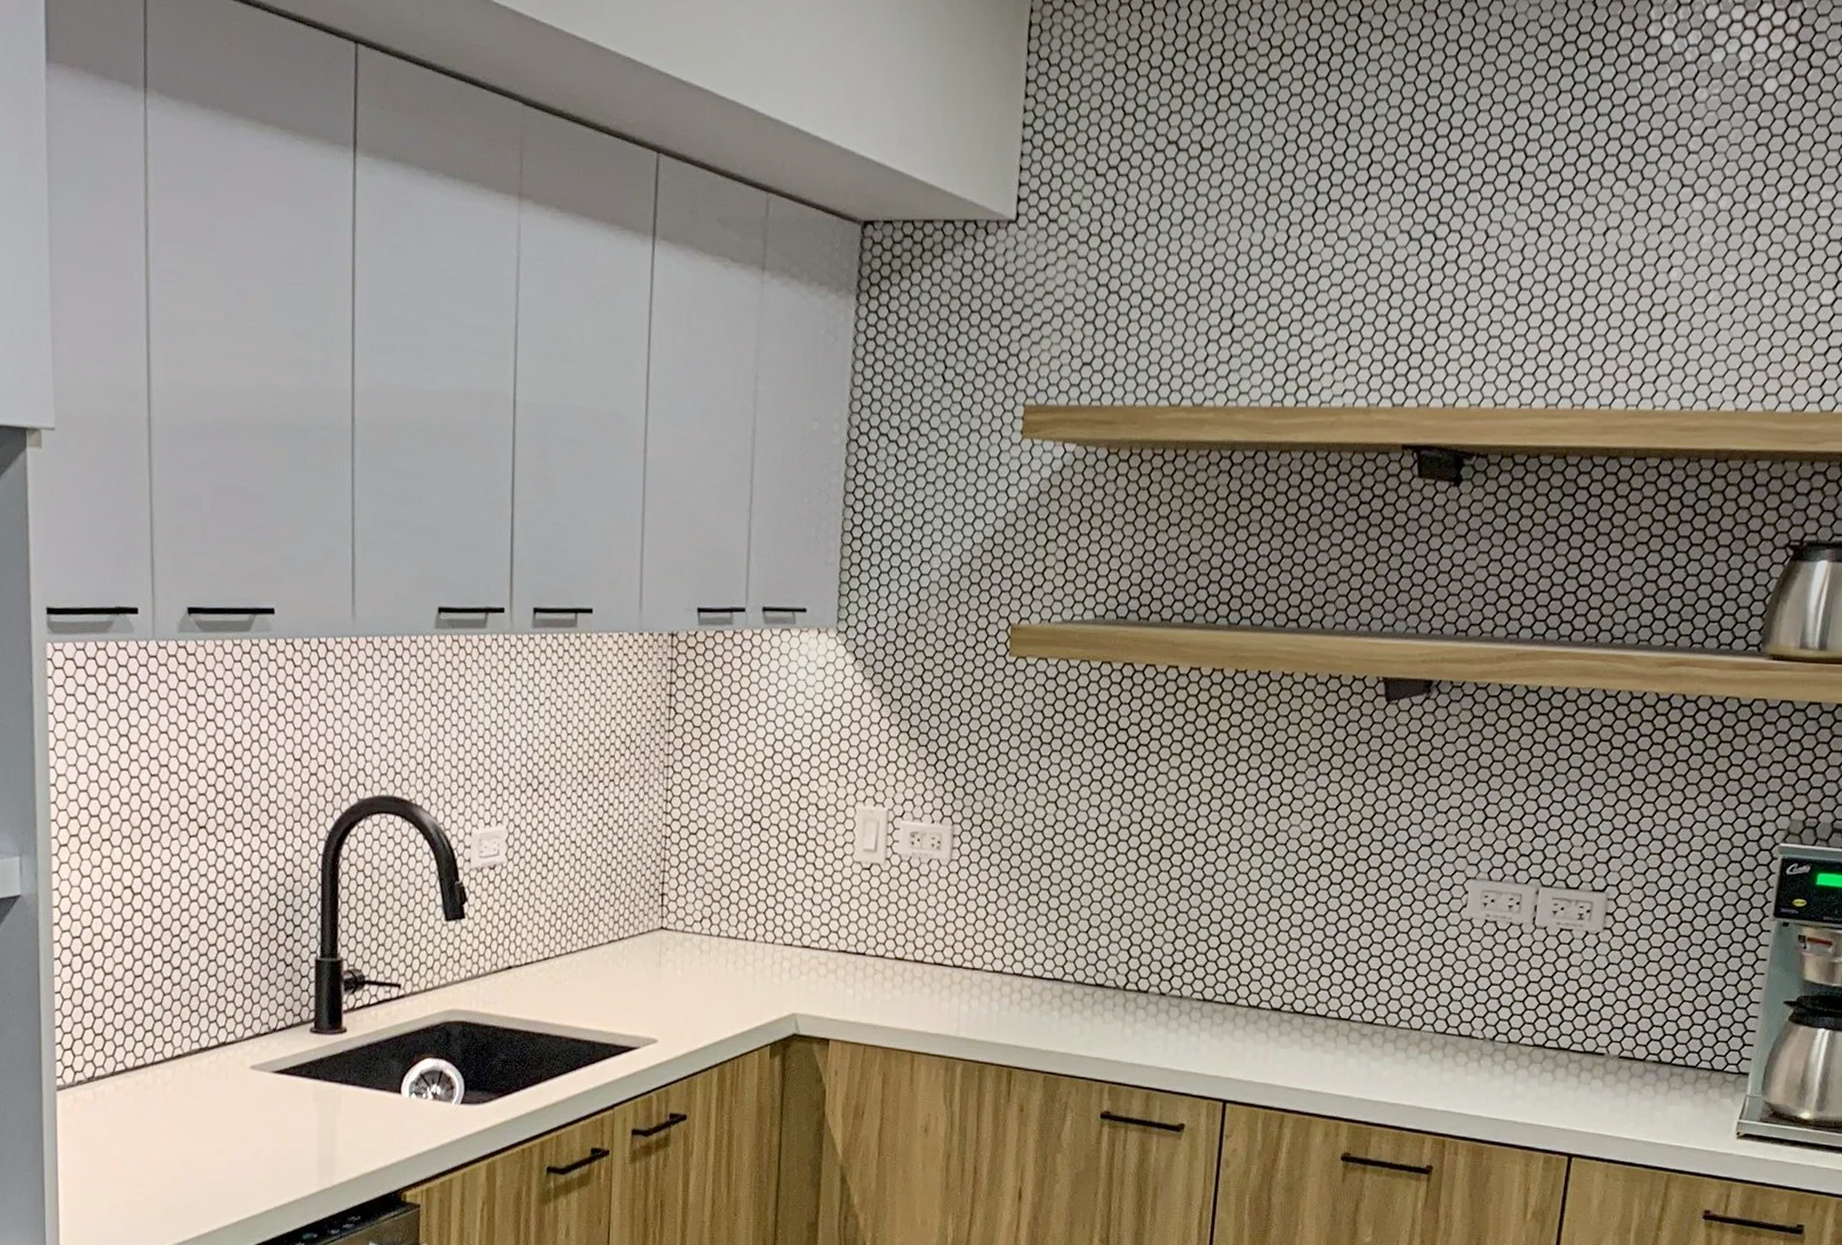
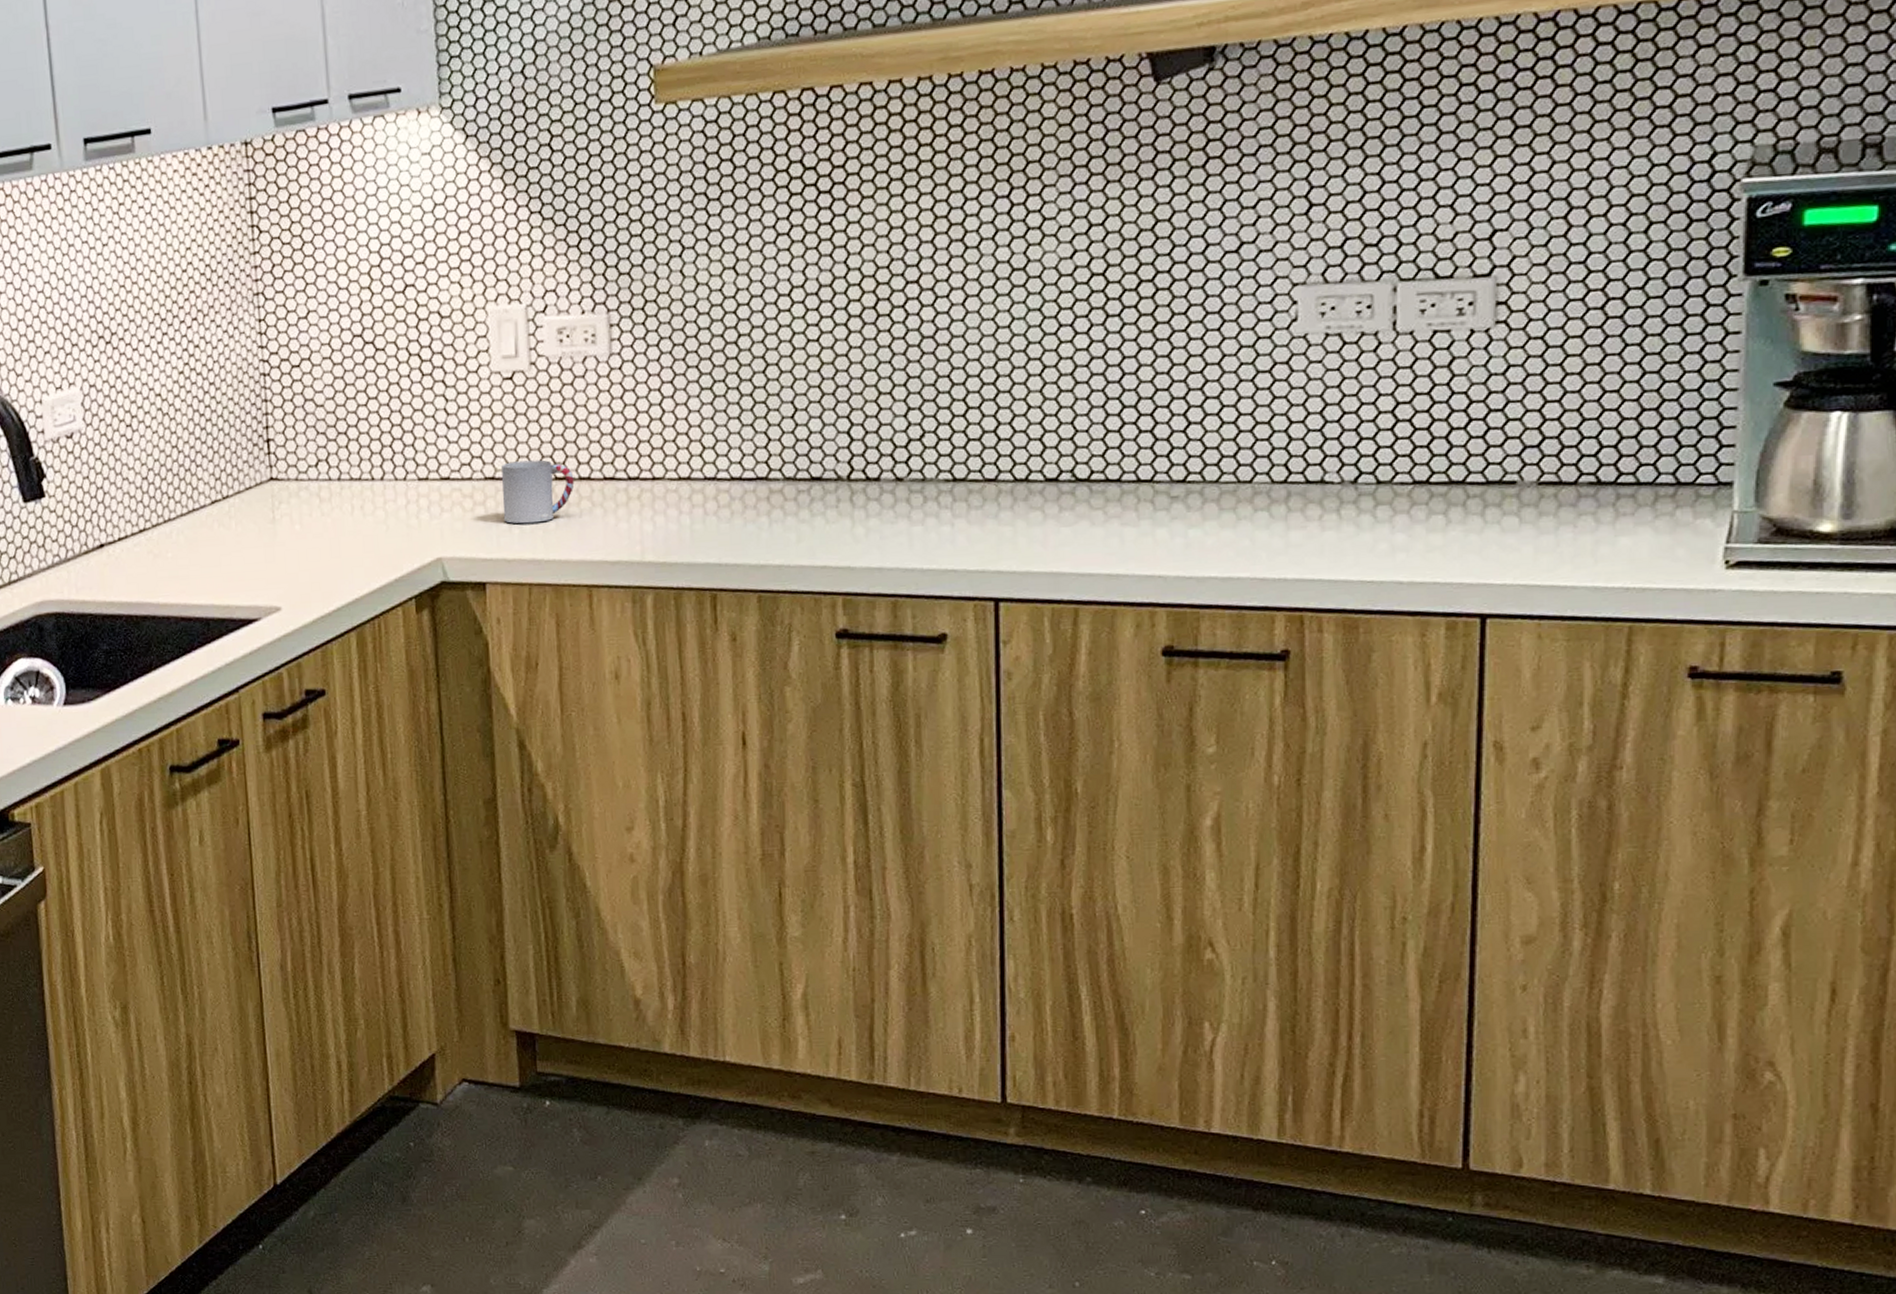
cup: none [850,939,911,994] -> present [502,459,575,524]

